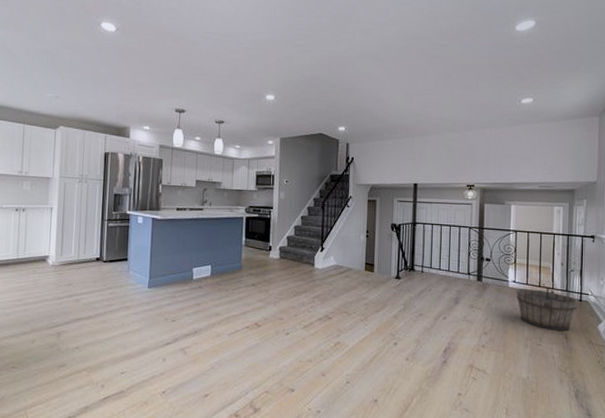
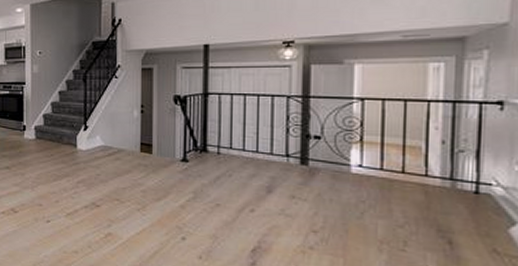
wooden bucket: present [516,284,577,331] -> none [363,169,471,234]

